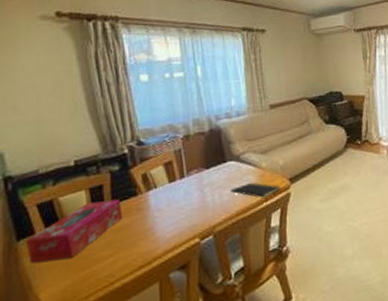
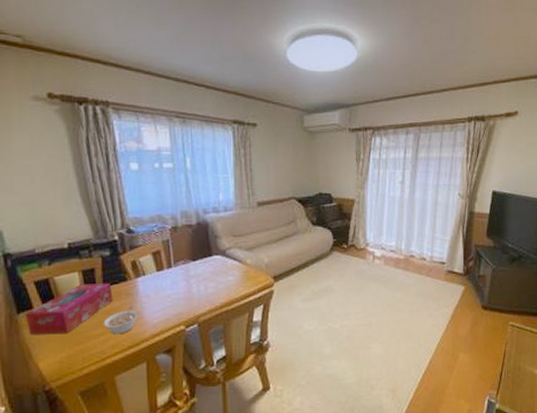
legume: none [112,221,149,255] -> present [103,306,138,335]
notepad: present [231,182,281,202] -> none [216,277,265,297]

